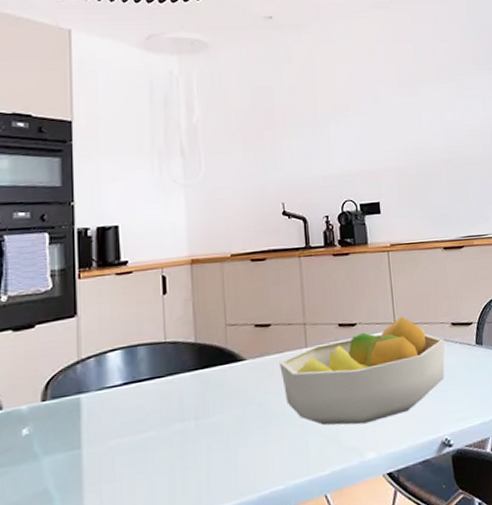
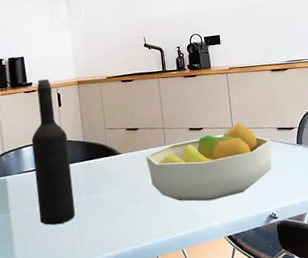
wine bottle: none [121,257,178,466] -> present [31,79,76,226]

